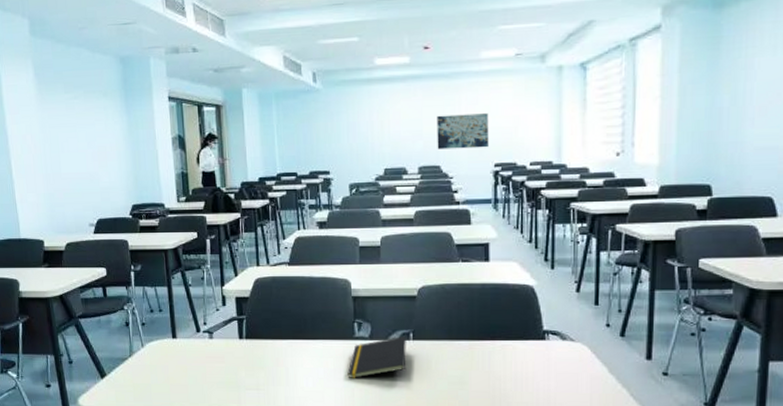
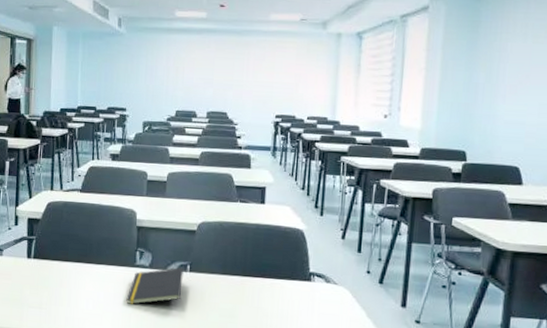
wall art: present [437,113,489,150] -> none [225,67,273,100]

